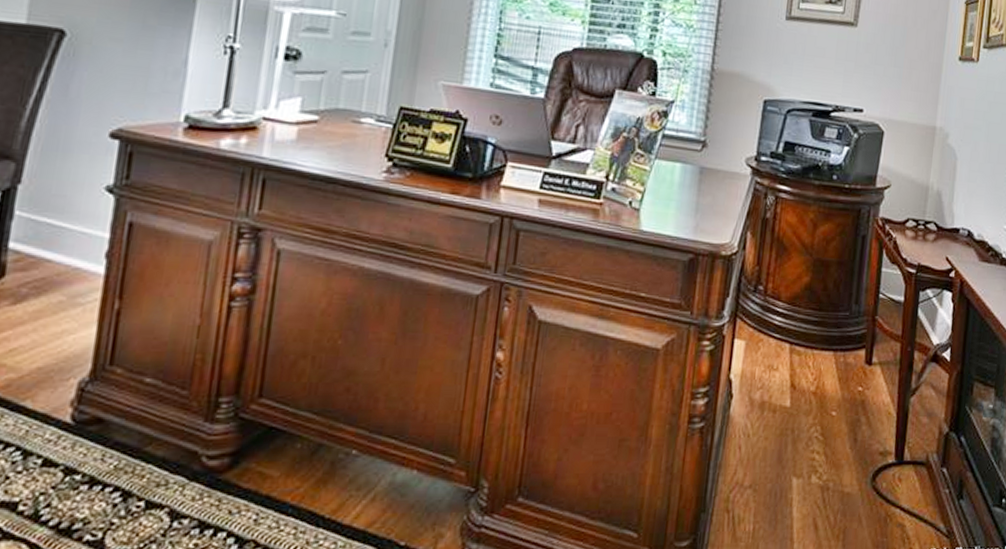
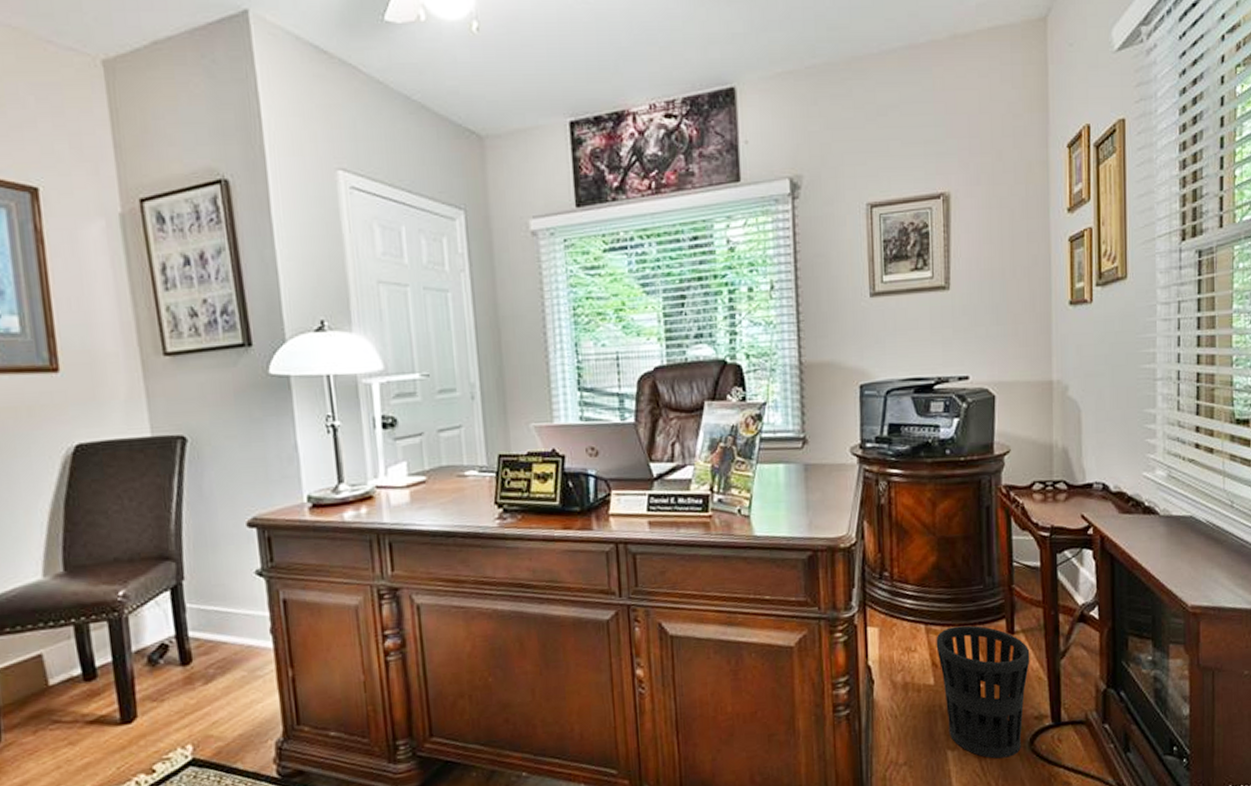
wastebasket: none [796,350,884,492] -> present [936,625,1030,759]

